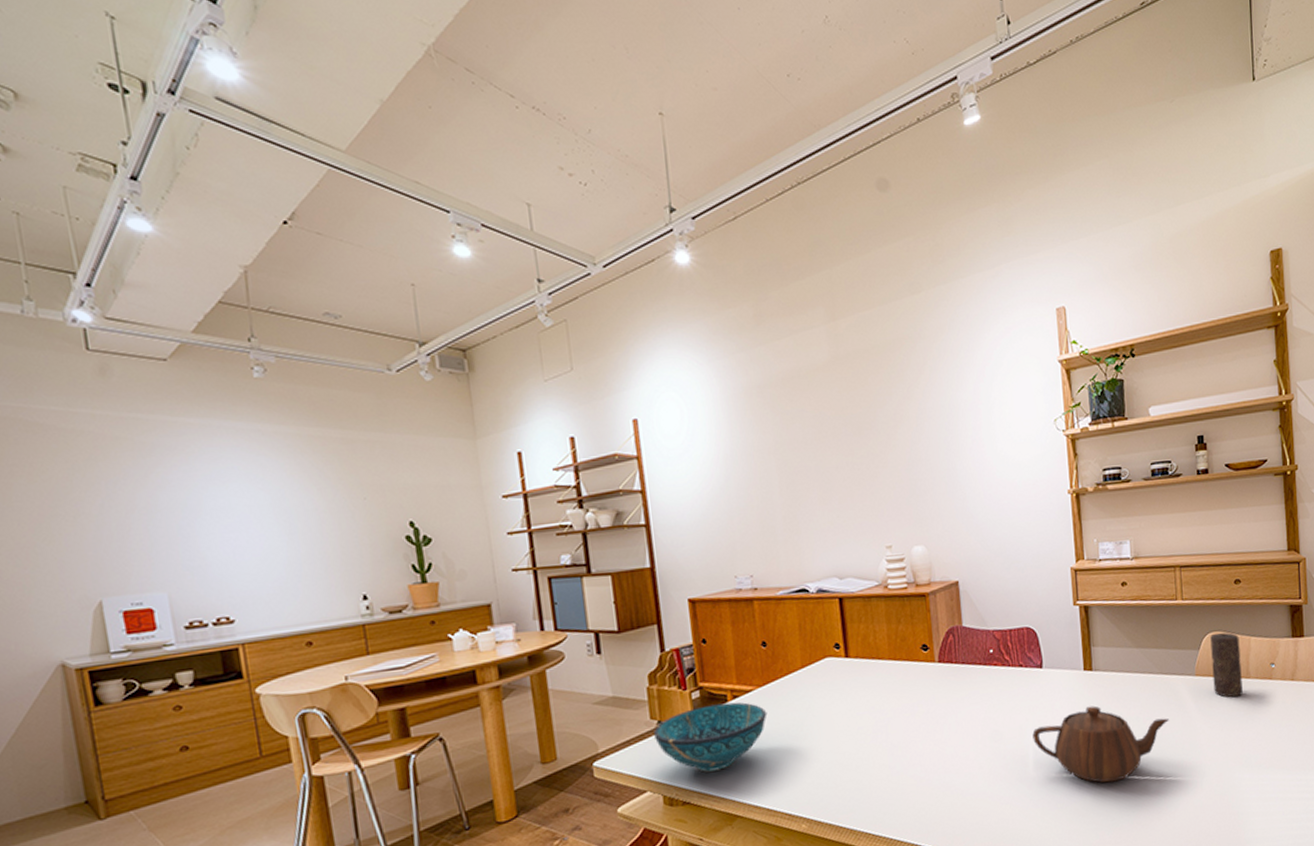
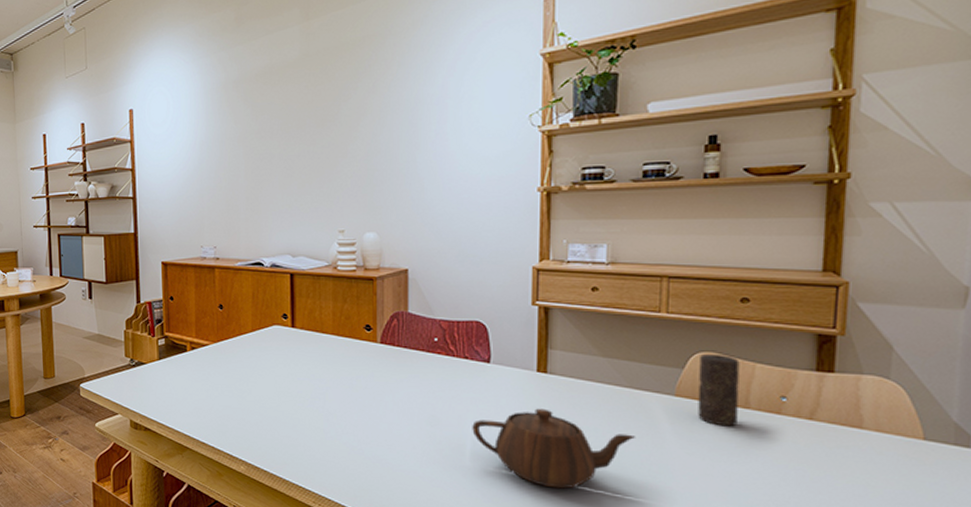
decorative bowl: present [654,702,768,772] -> none [127,352,219,407]

